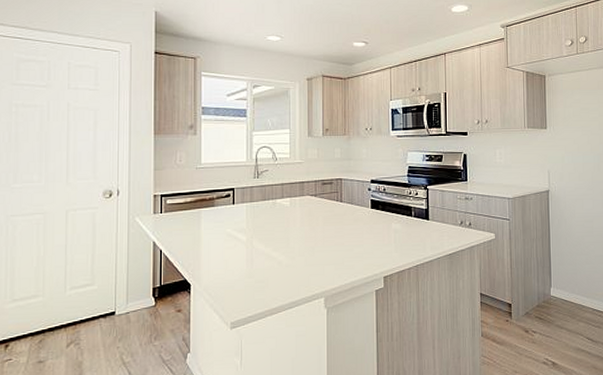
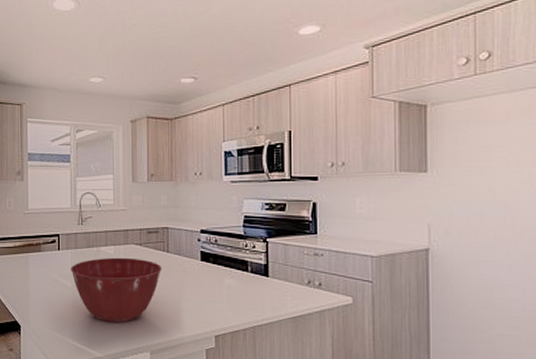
mixing bowl: none [246,208,335,273] -> present [71,257,162,323]

